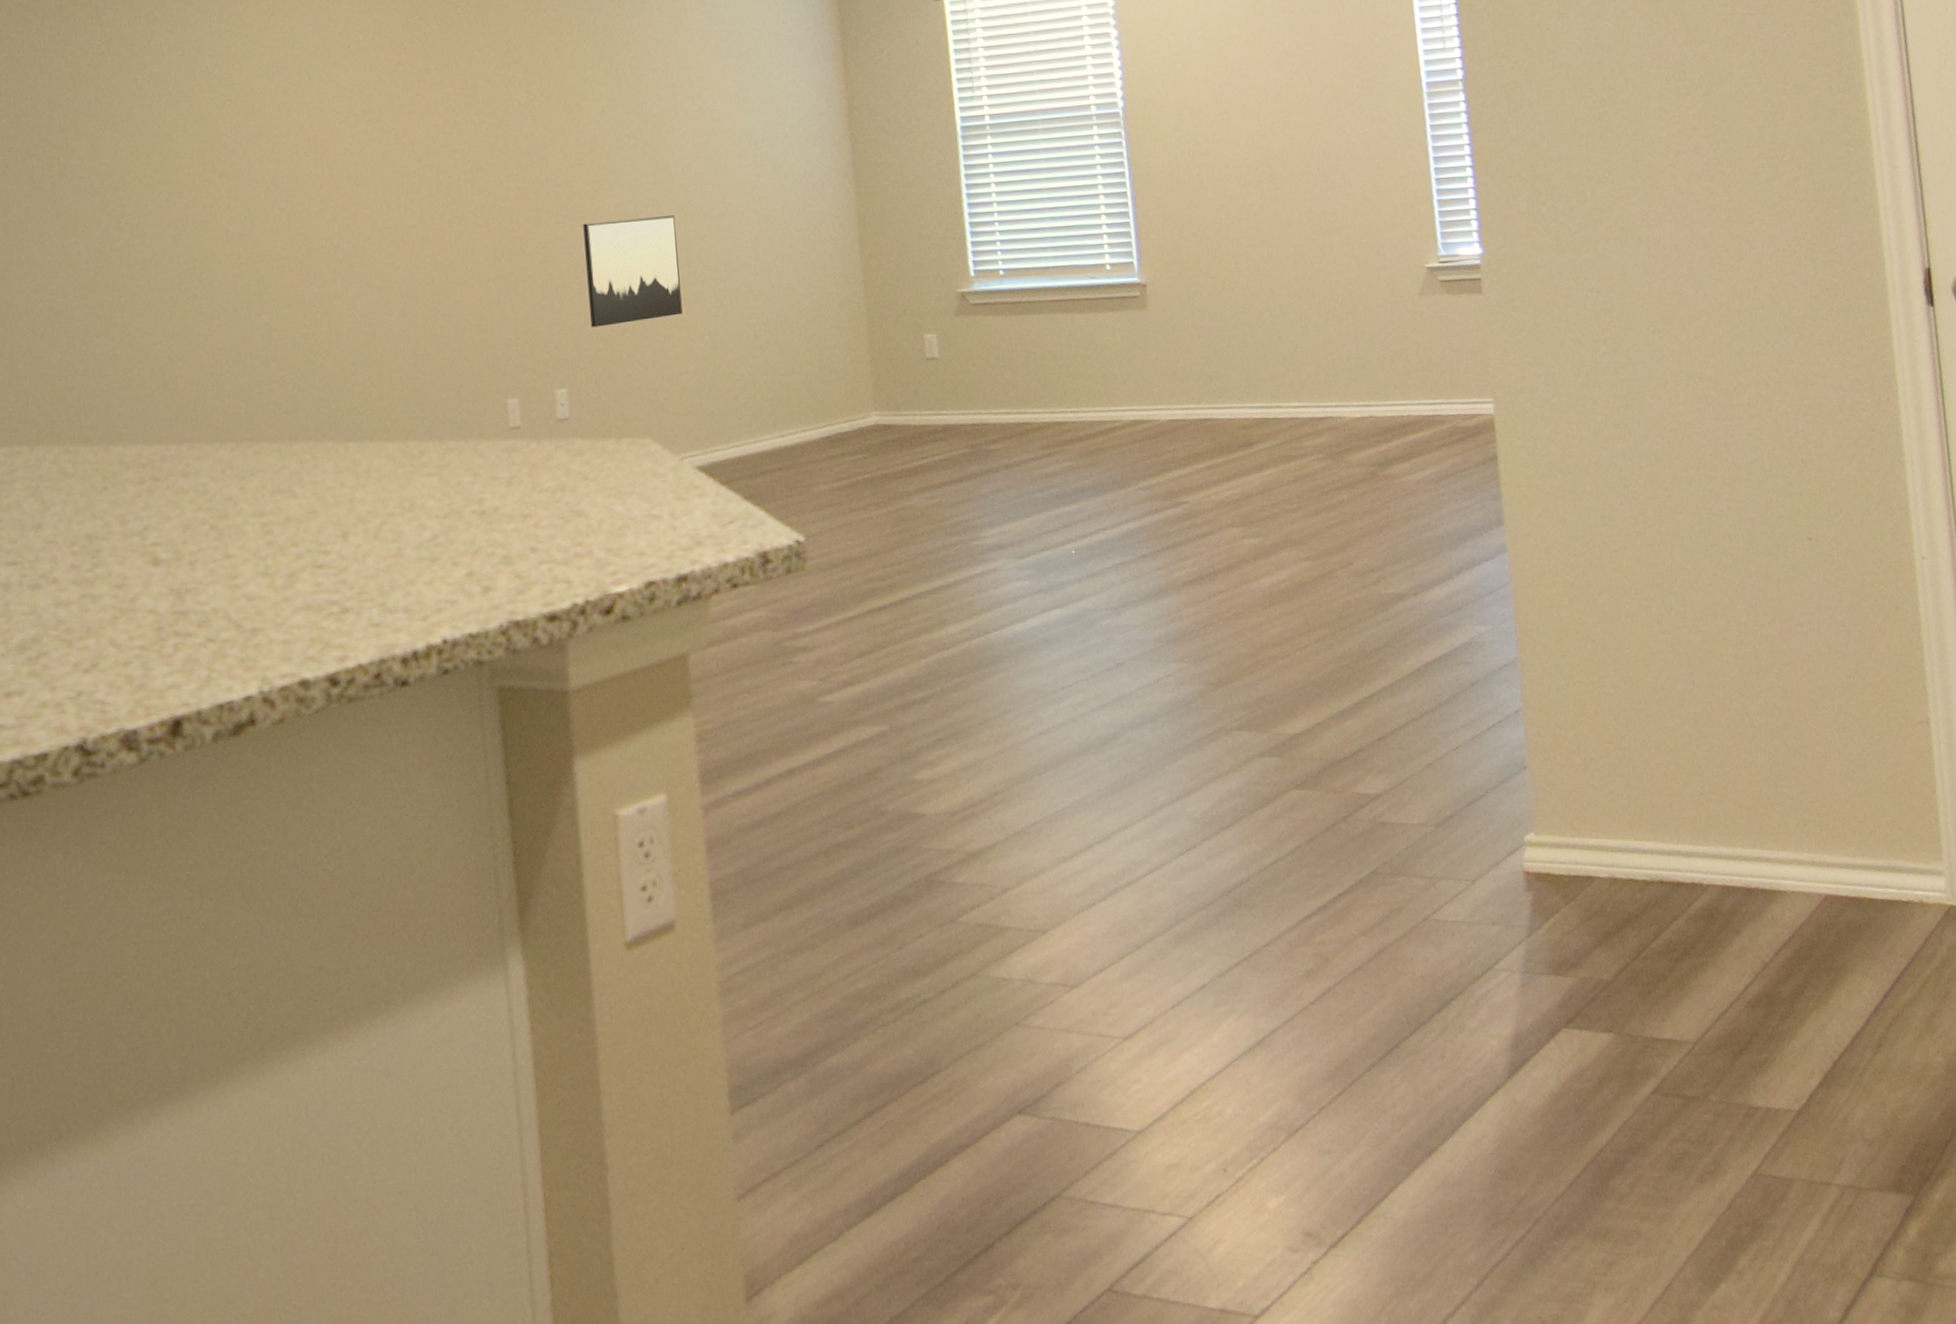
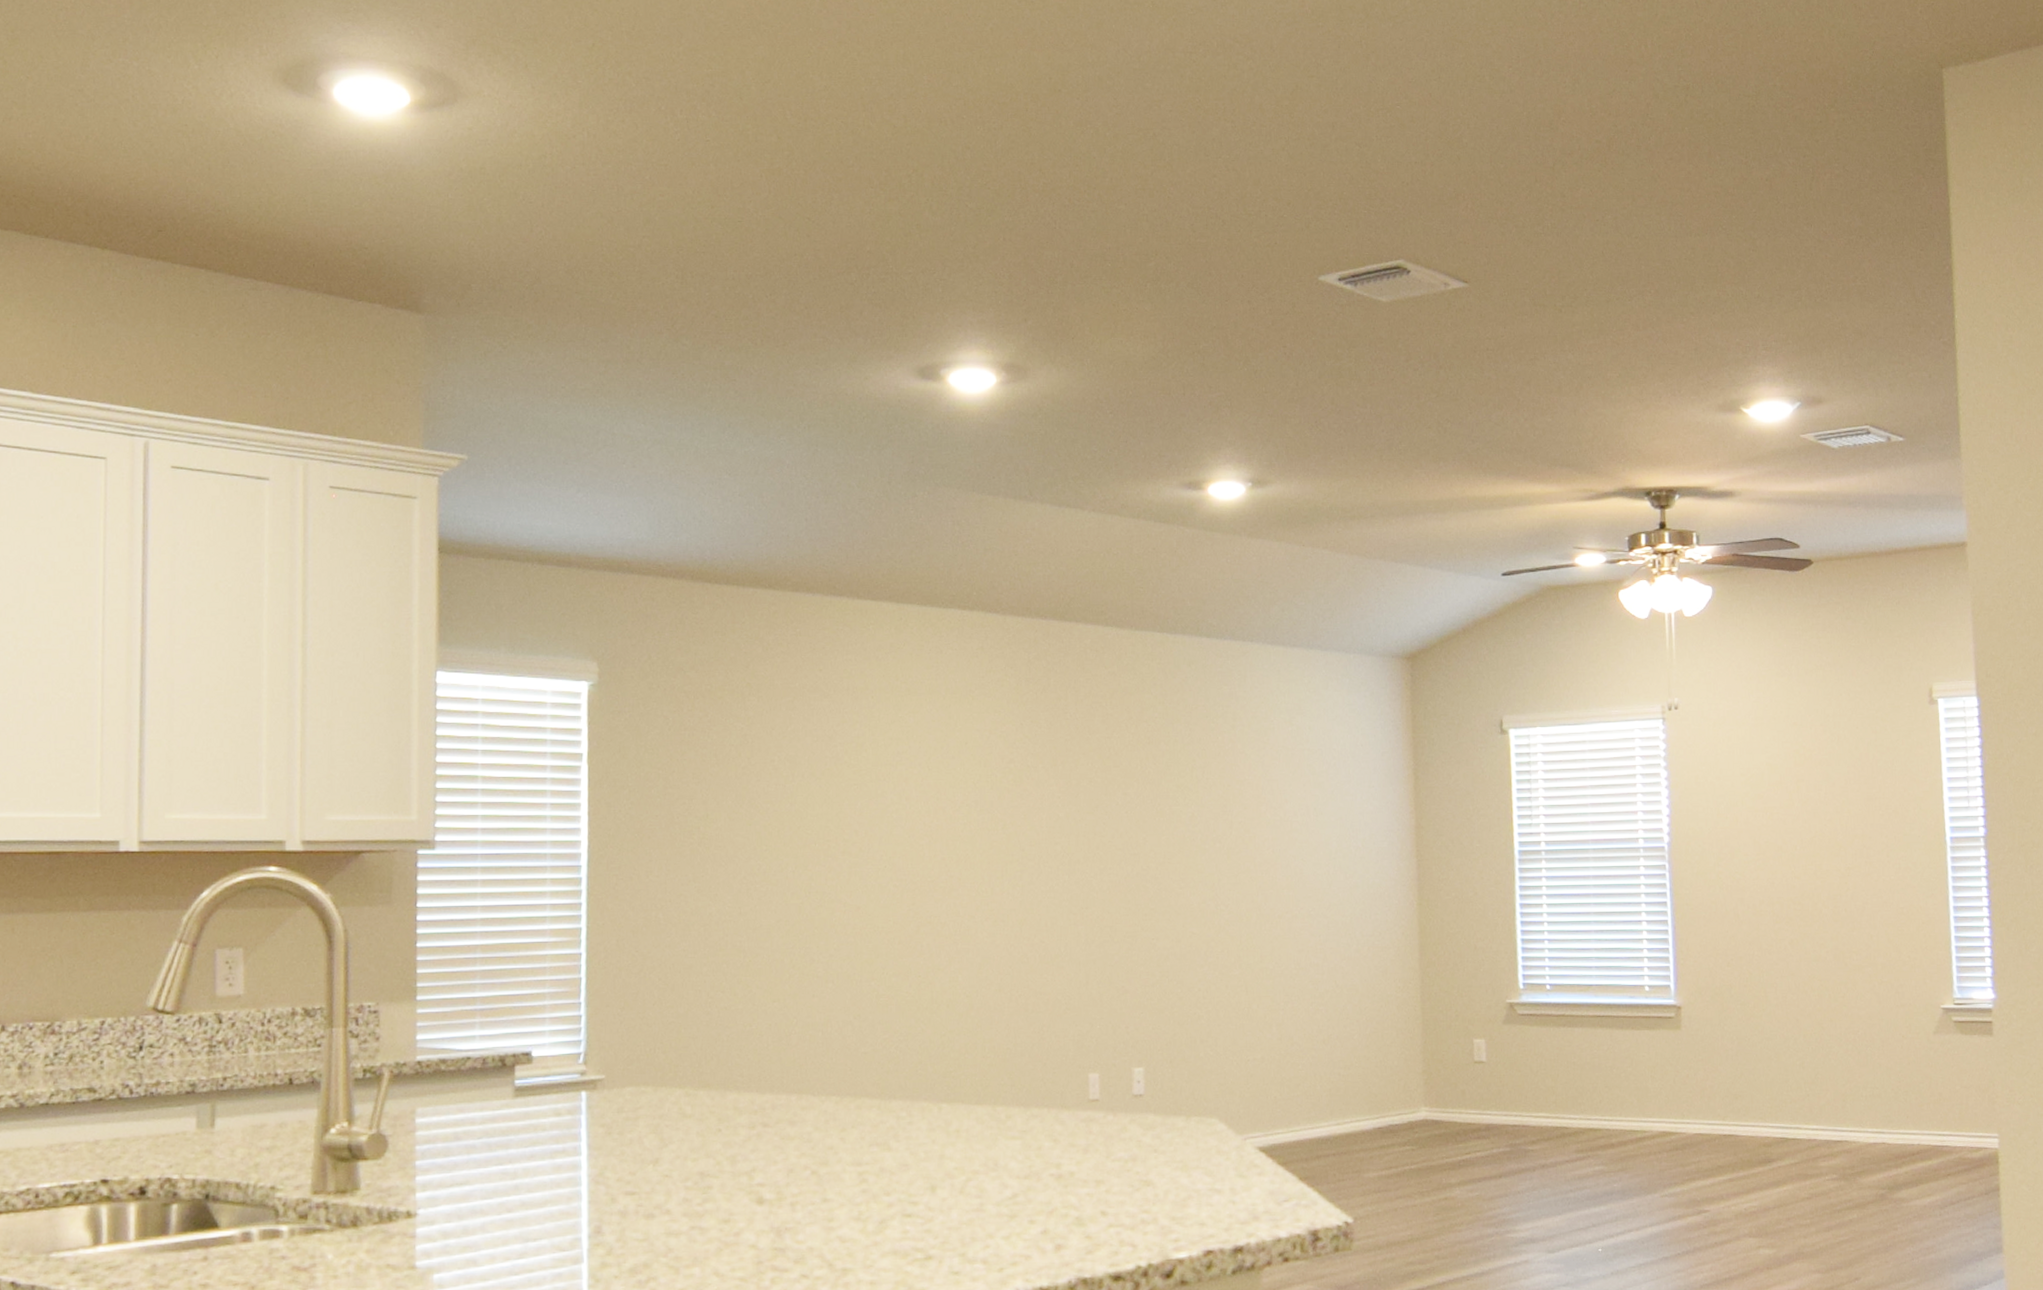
wall art: present [583,214,683,328] -> none [1168,914,1254,1013]

